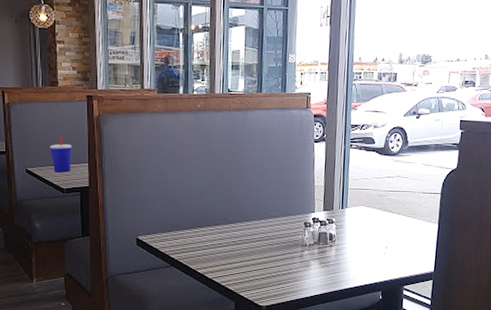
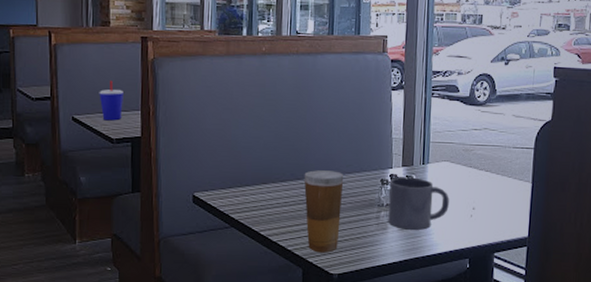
beverage cup: none [235,215,272,288] -> present [304,170,344,253]
mug: none [310,220,365,267] -> present [388,177,449,230]

